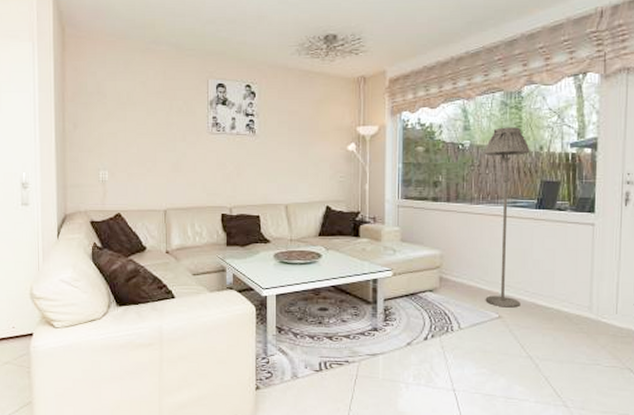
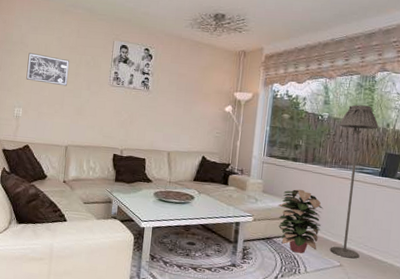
wall art: none [108,103,158,140] -> present [26,52,69,86]
decorative plant: none [420,234,474,308] -> present [277,189,324,254]

